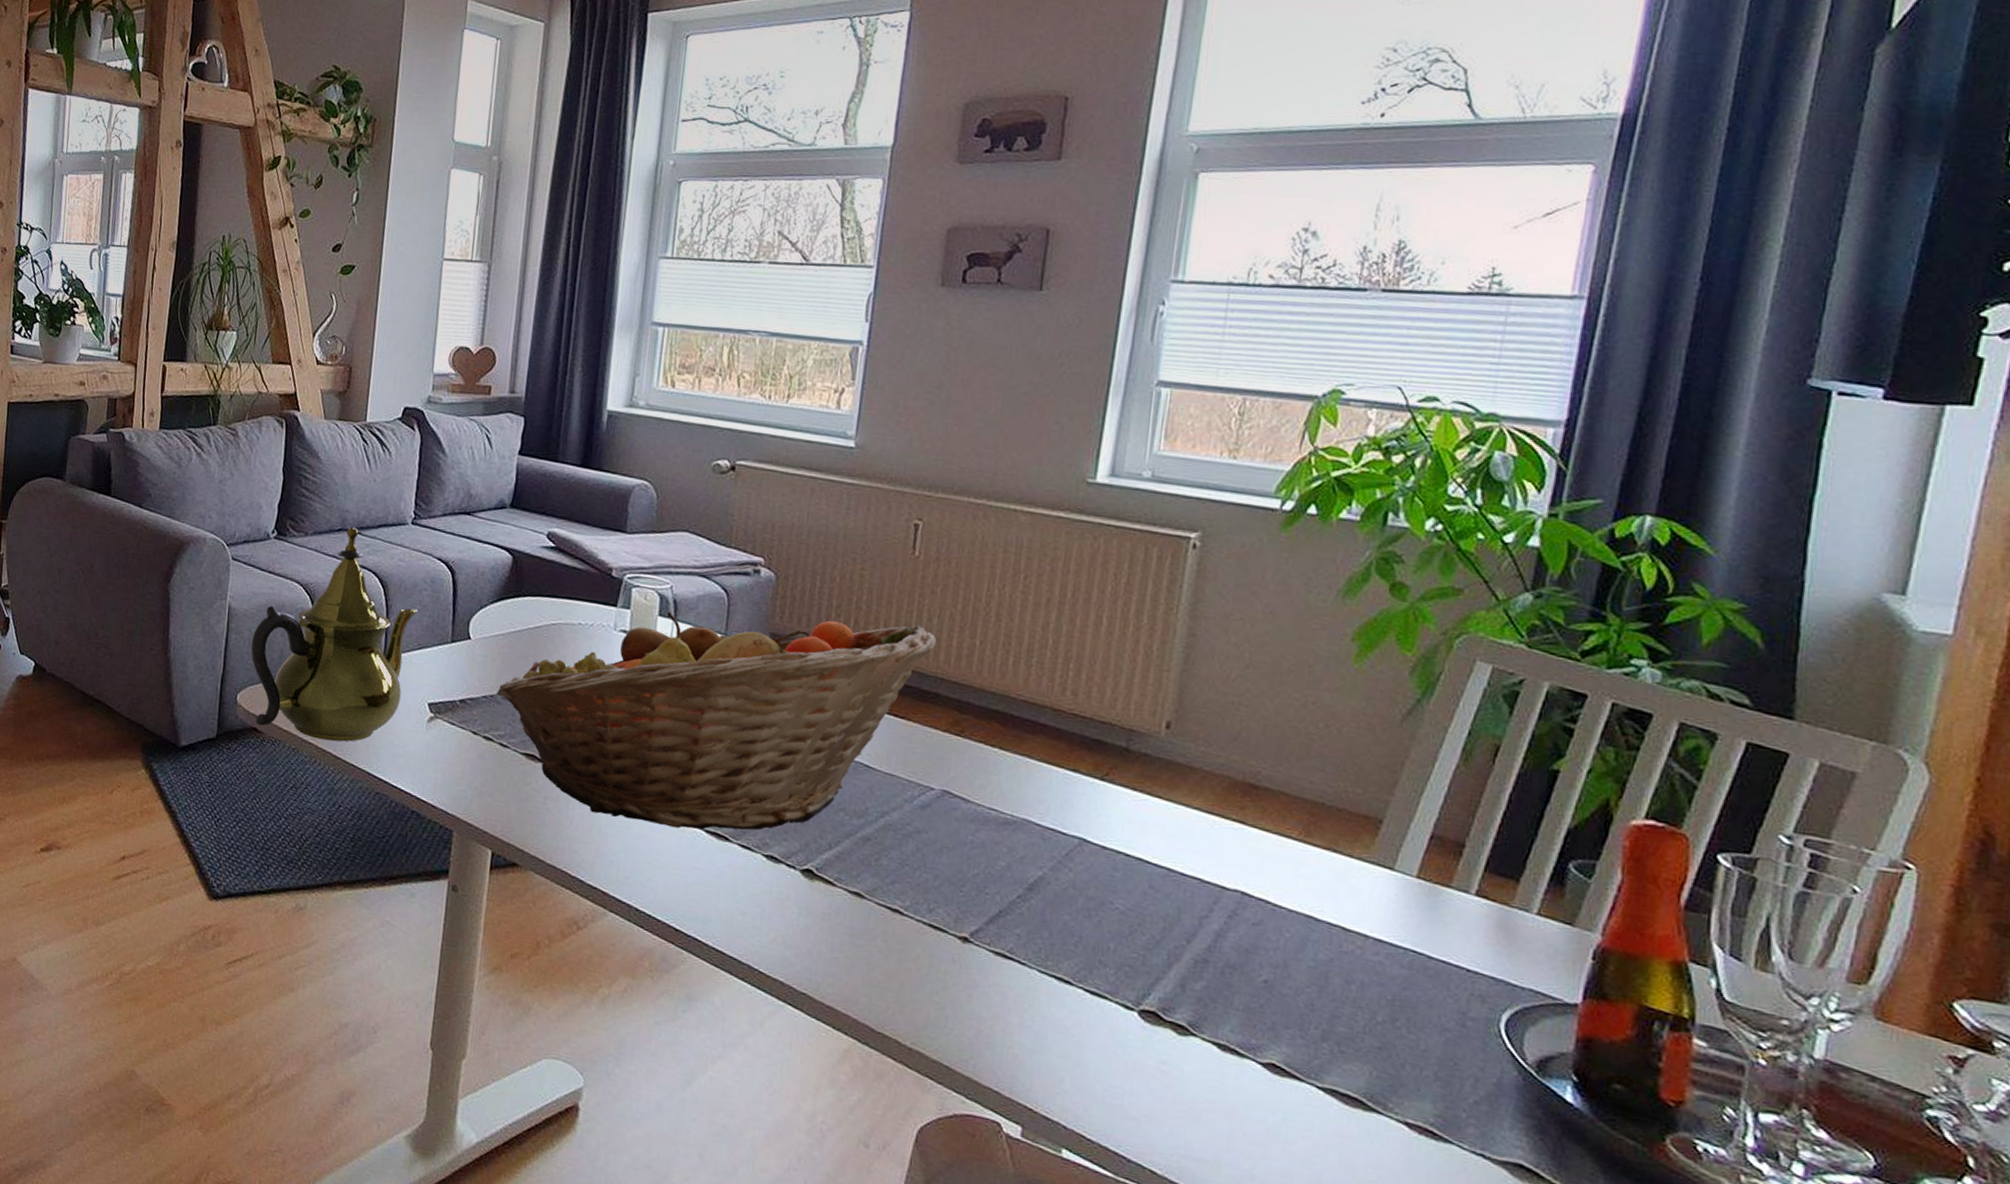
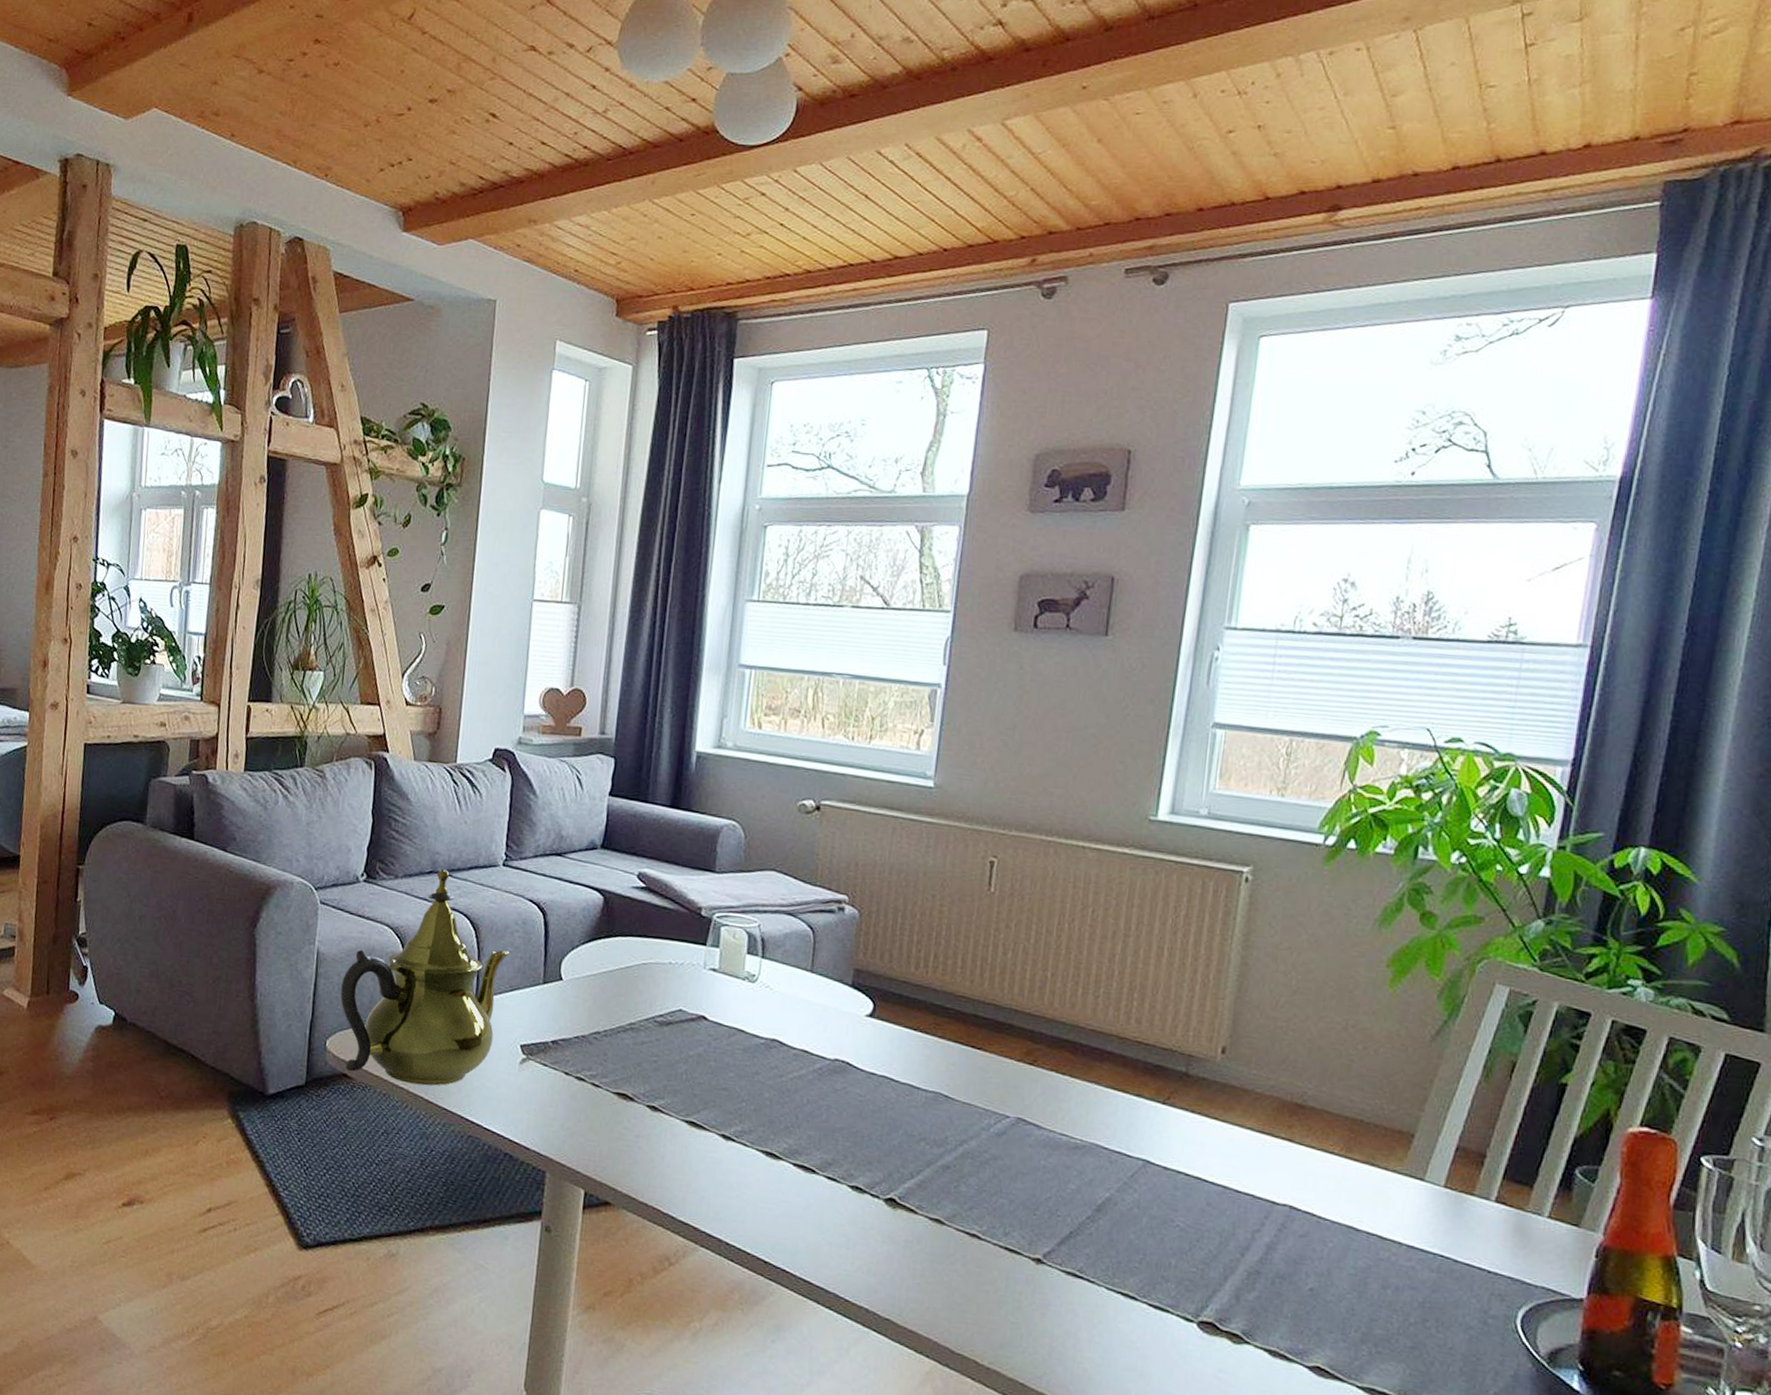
fruit basket: present [497,612,937,831] -> none [589,950,1011,1163]

